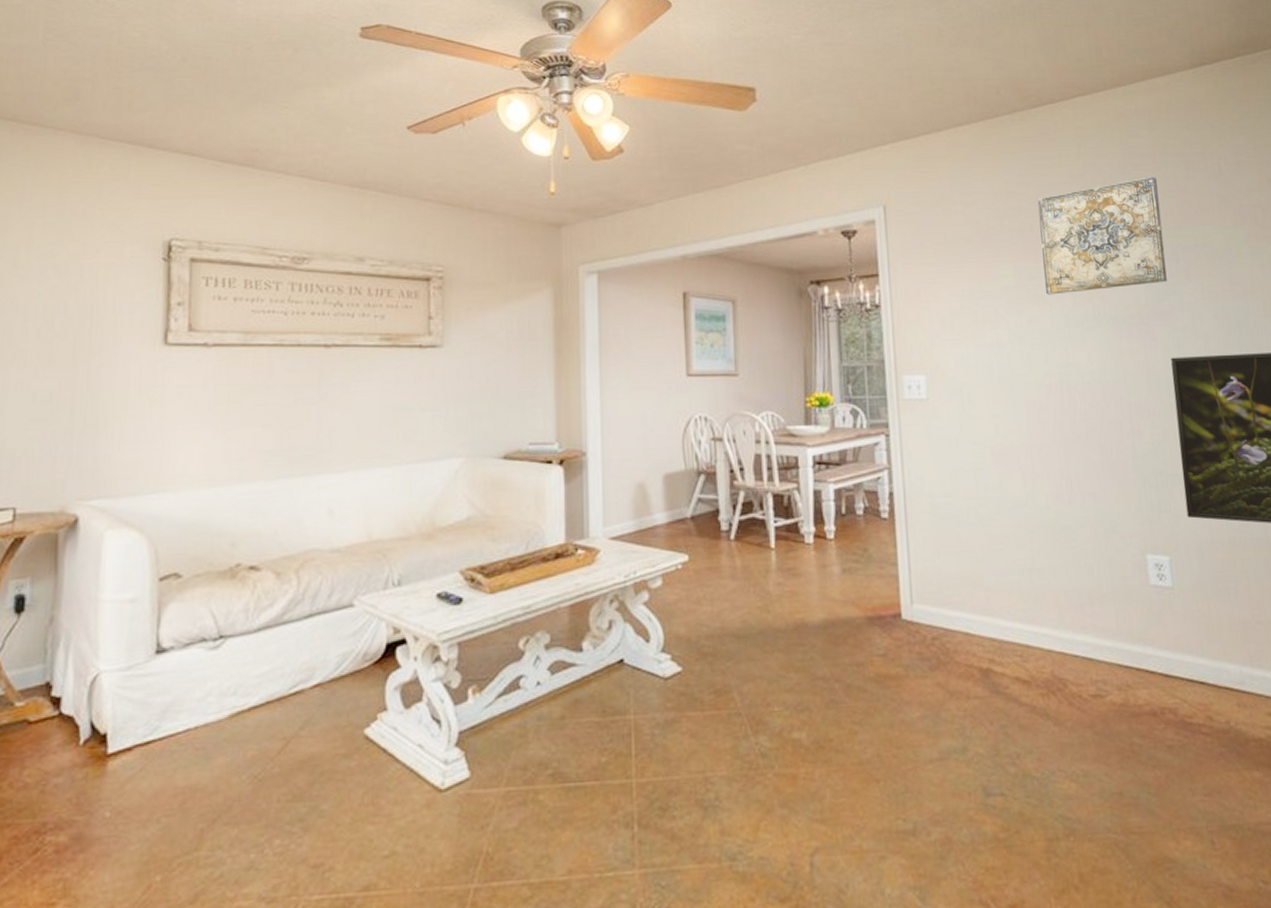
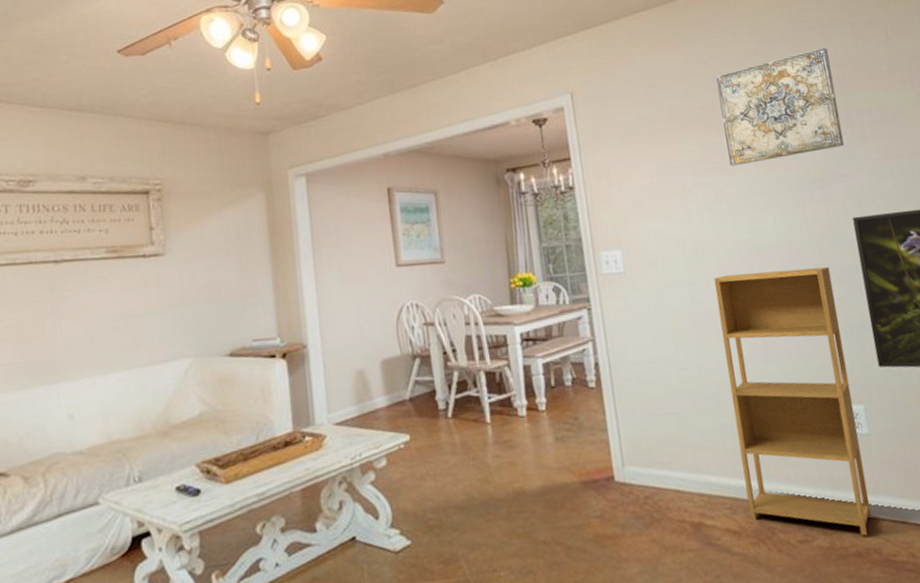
shelving unit: none [1020,407,1170,695] -> present [714,267,872,537]

